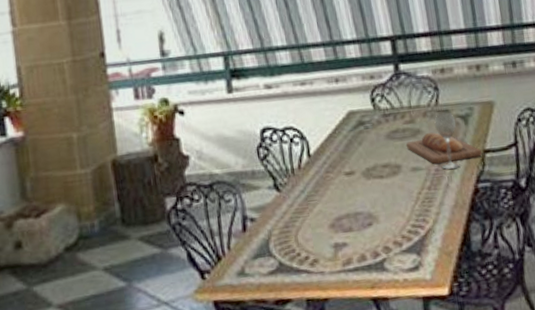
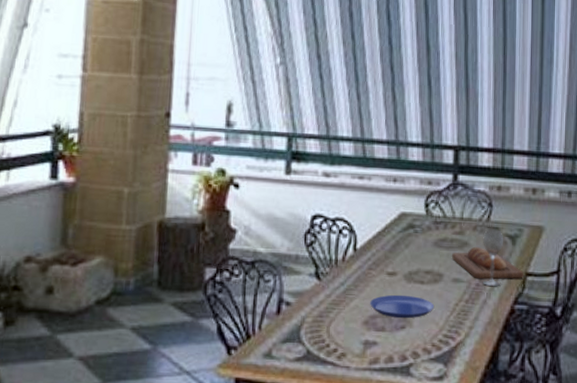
plate: none [333,191,398,217] -> present [370,294,435,318]

